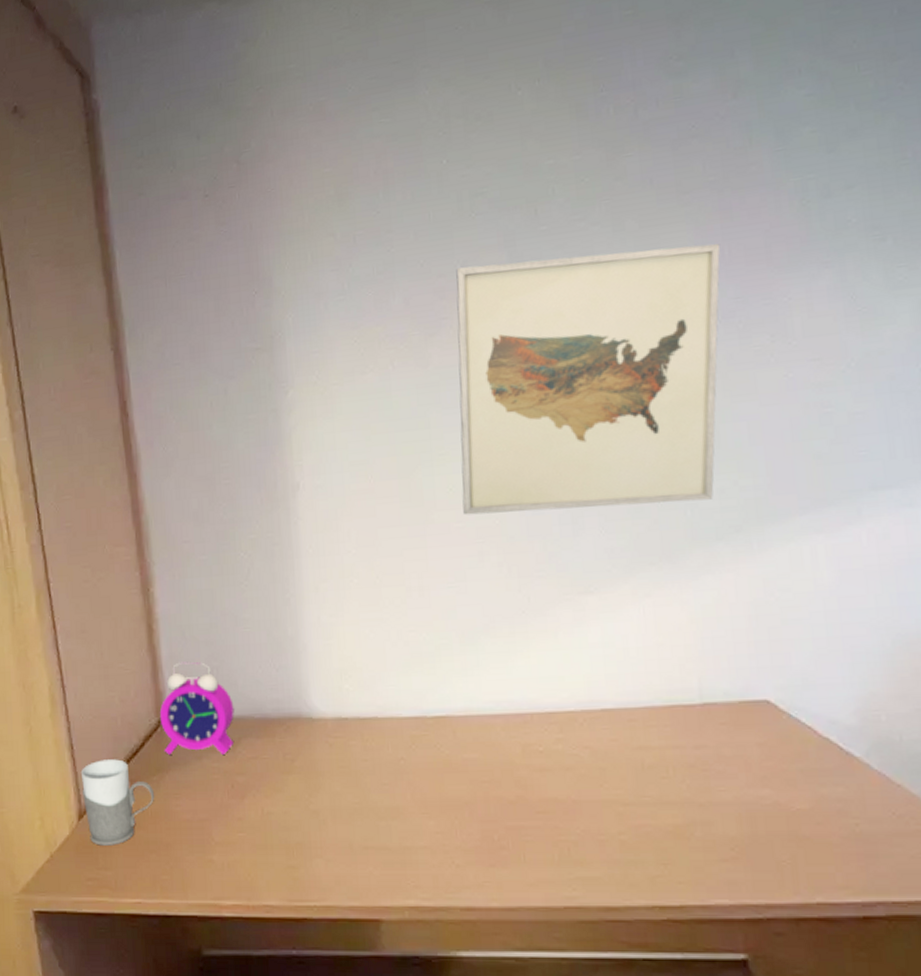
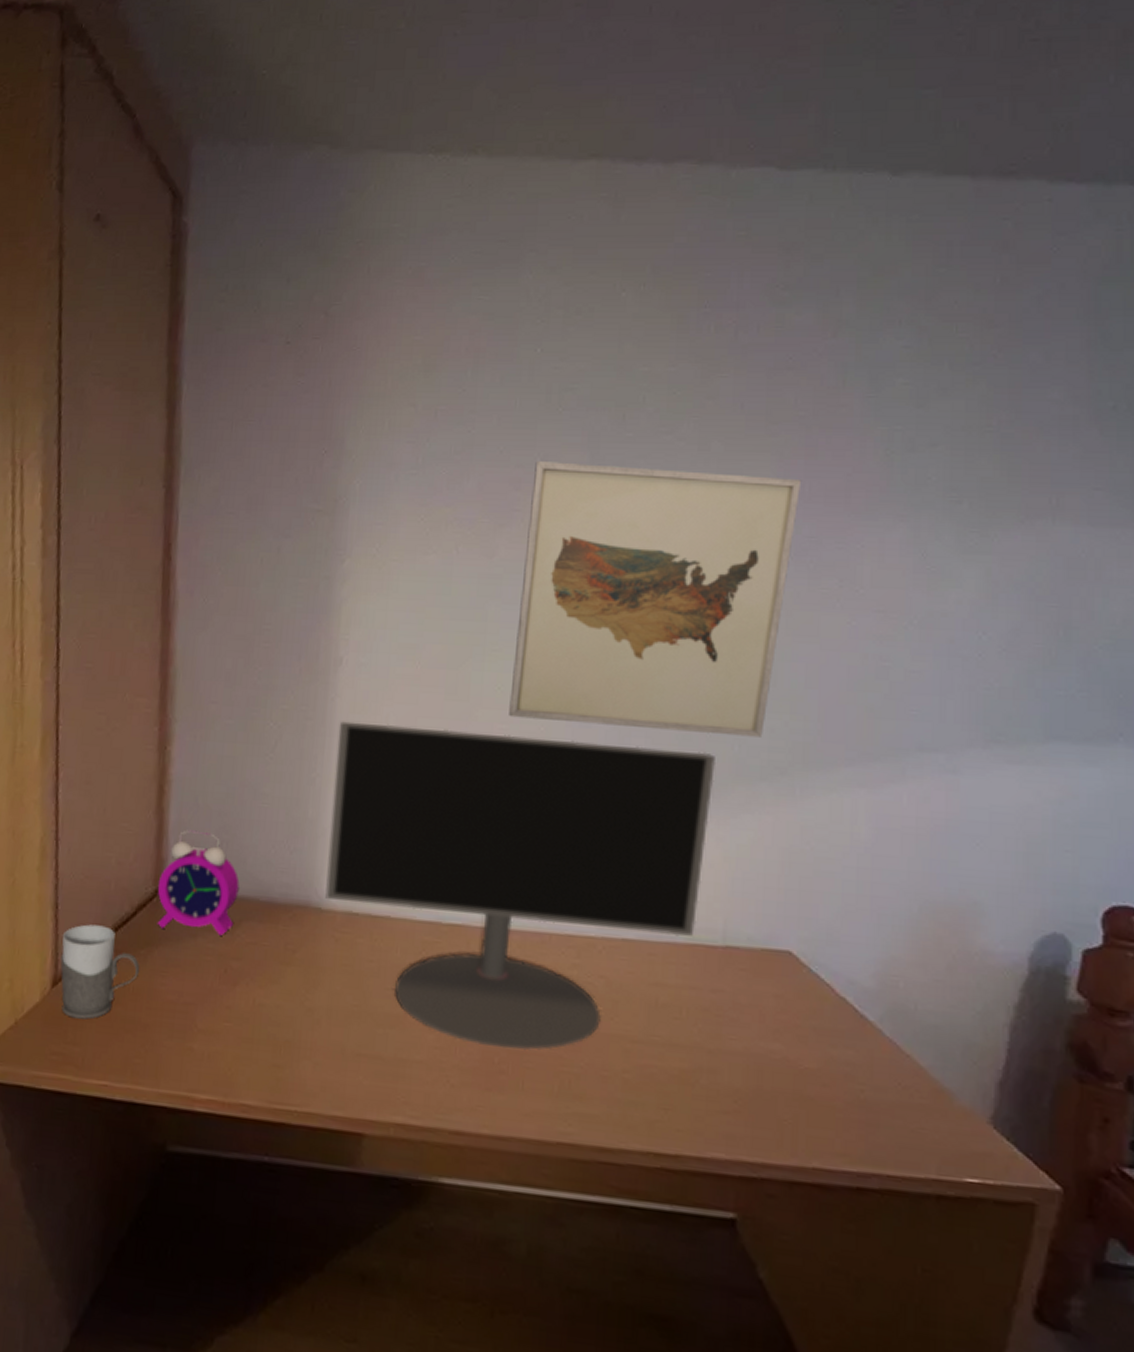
computer monitor: none [304,521,672,826] -> present [325,721,715,1051]

